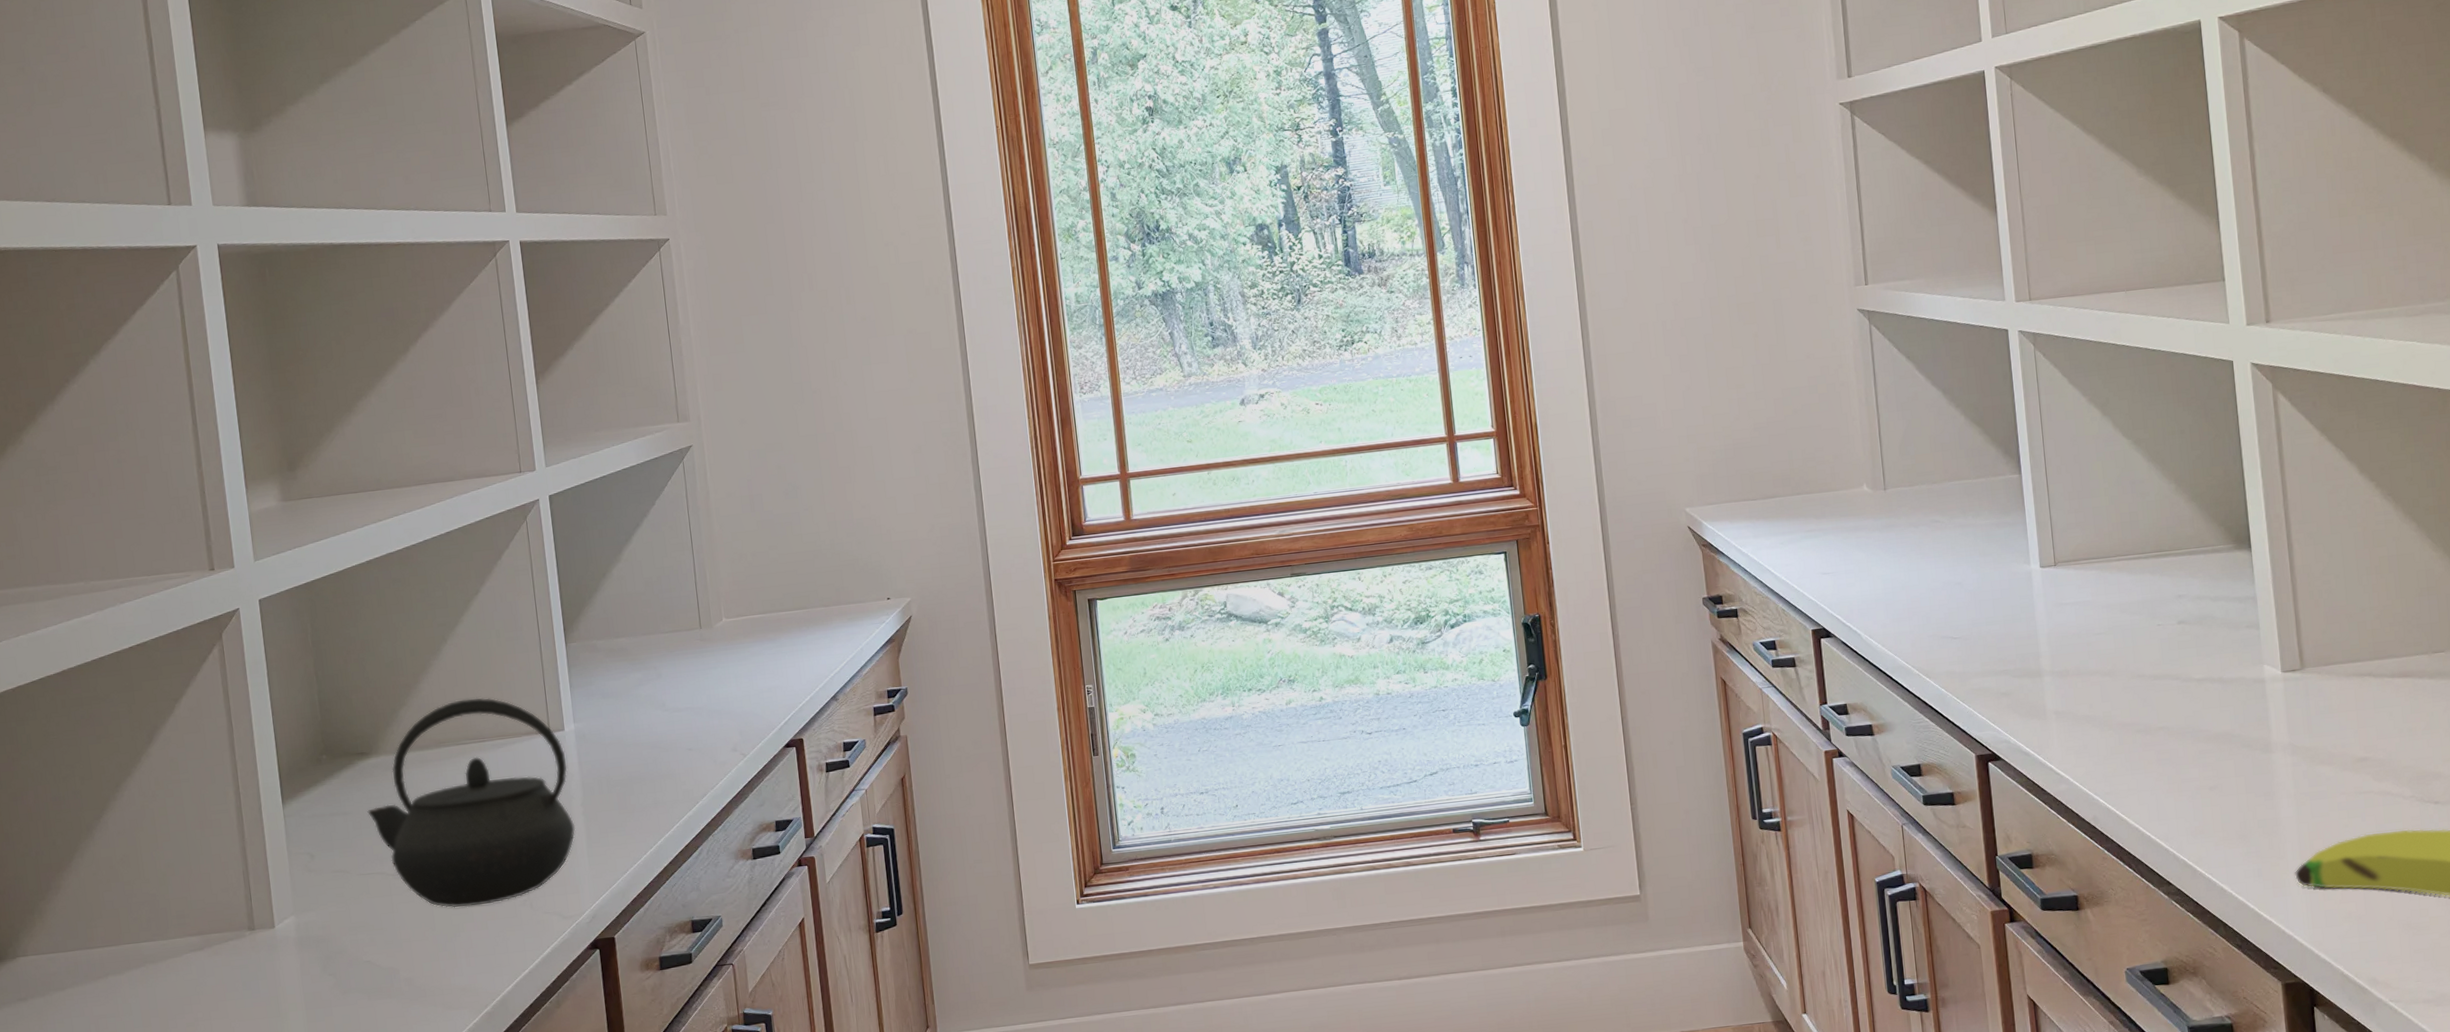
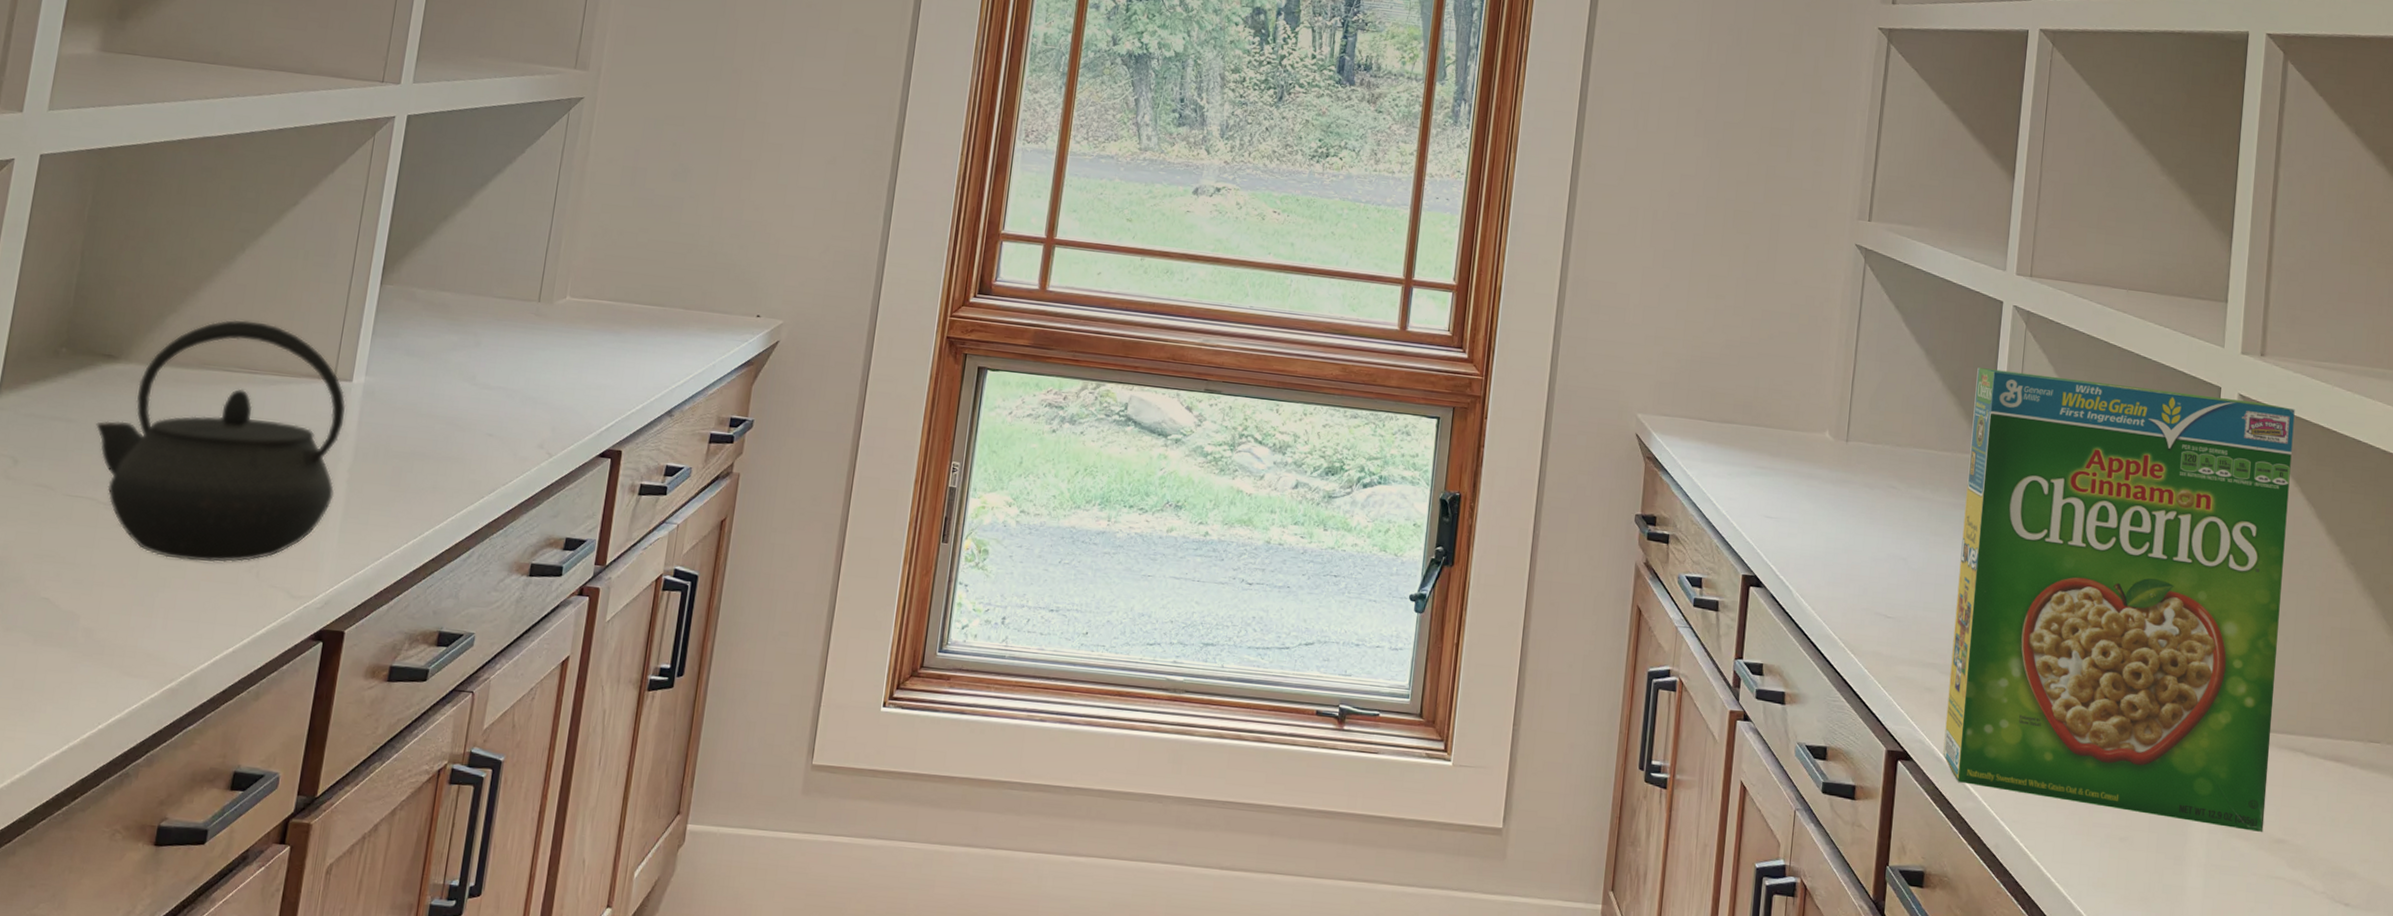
cereal box: none [1995,365,2345,770] -> present [1943,367,2295,832]

